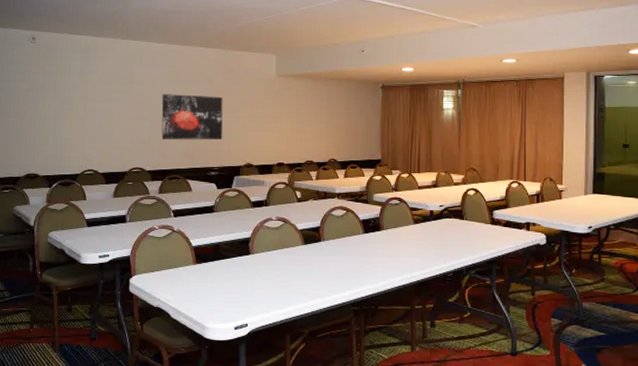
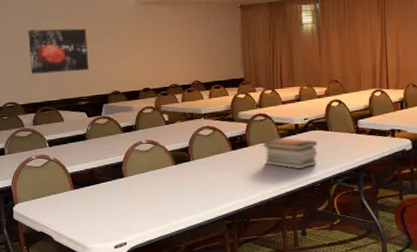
book stack: none [396,224,451,258] -> present [262,138,318,170]

